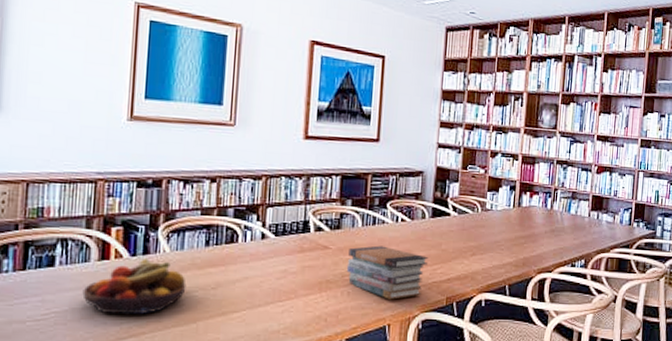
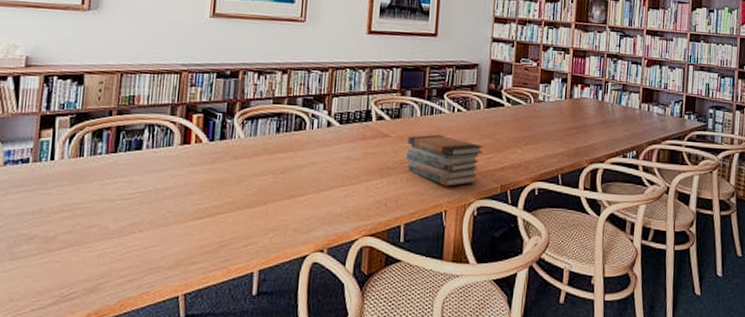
fruit bowl: present [82,259,187,315] -> none [165,144,258,196]

